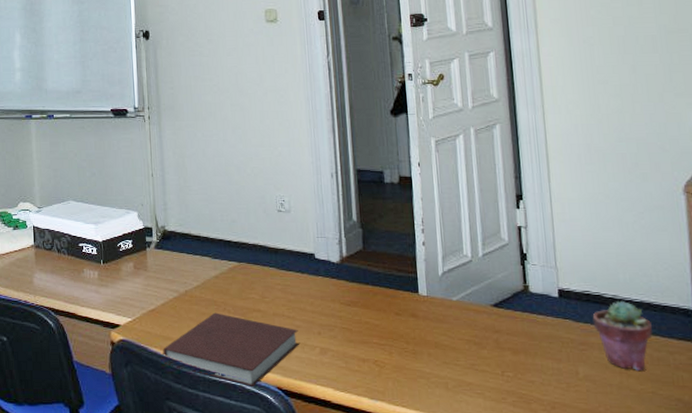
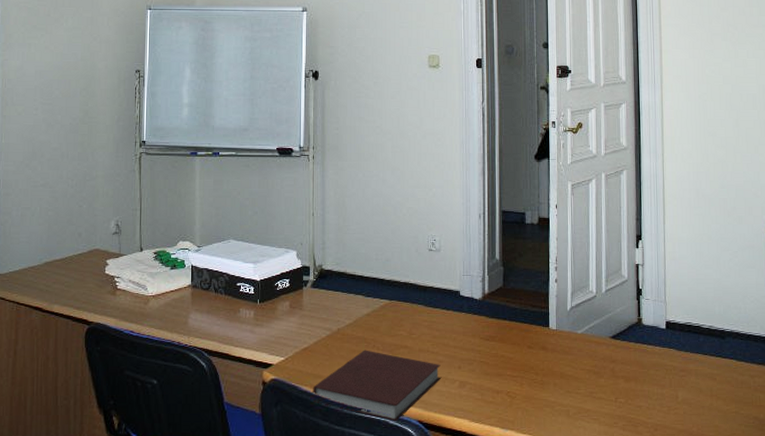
potted succulent: present [592,301,653,370] -> none [692,331,738,393]

